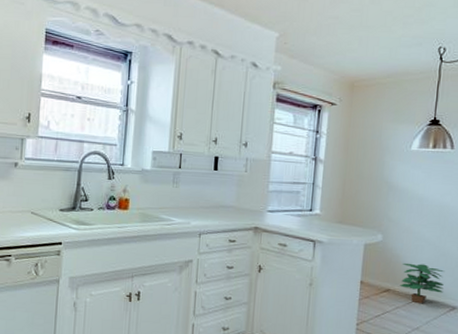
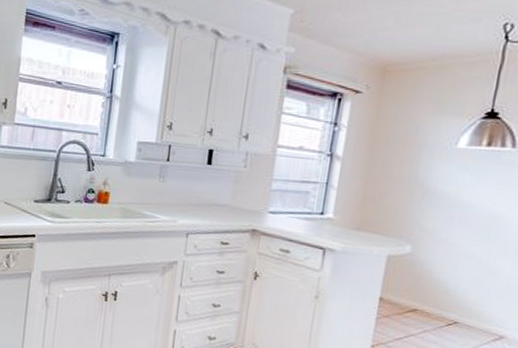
potted plant: present [400,263,445,304] -> none [430,281,492,330]

